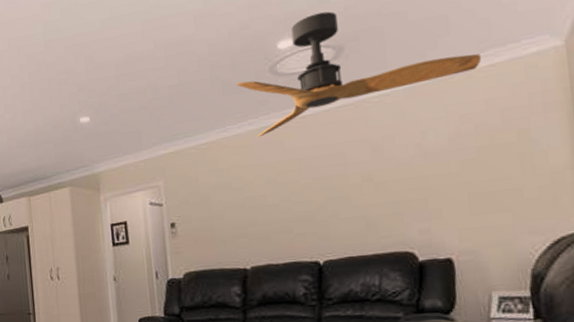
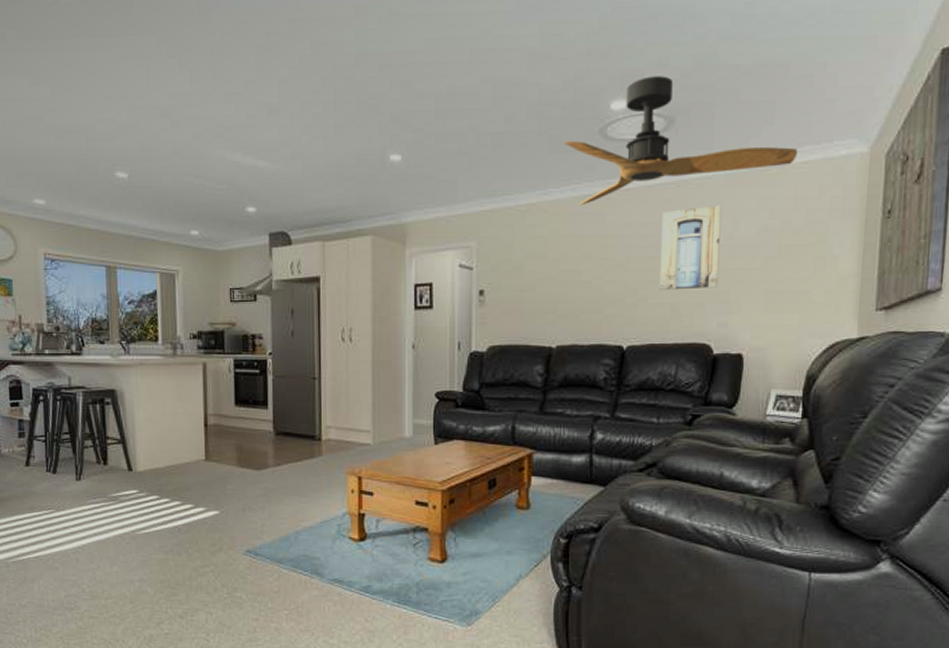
wall art: none [342,118,414,205] -> present [659,205,722,290]

